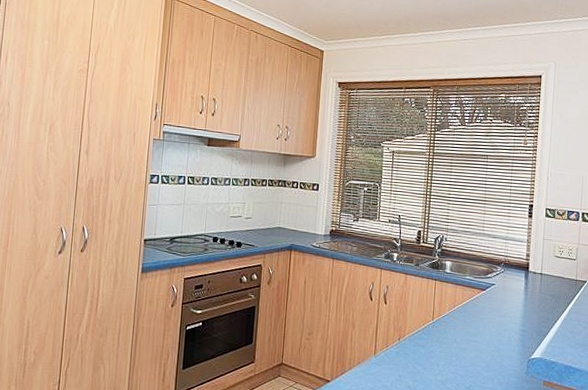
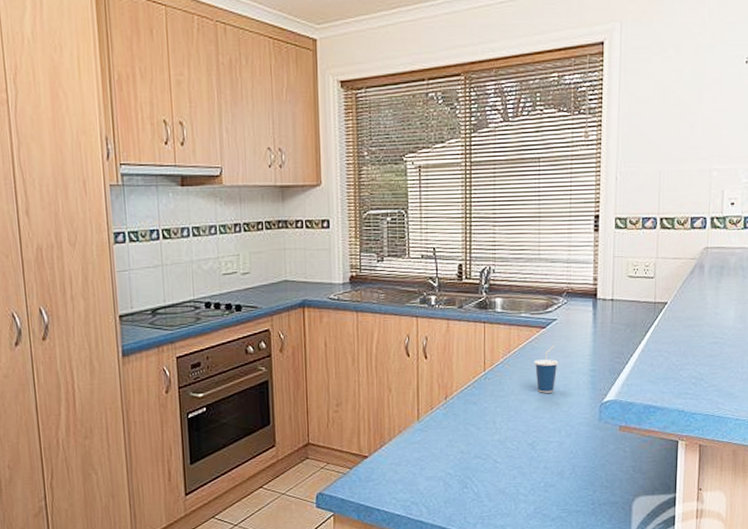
cup: none [474,305,494,345] -> present [534,345,558,393]

